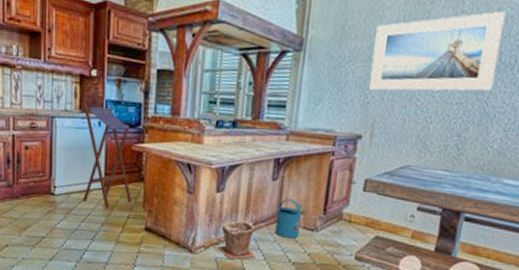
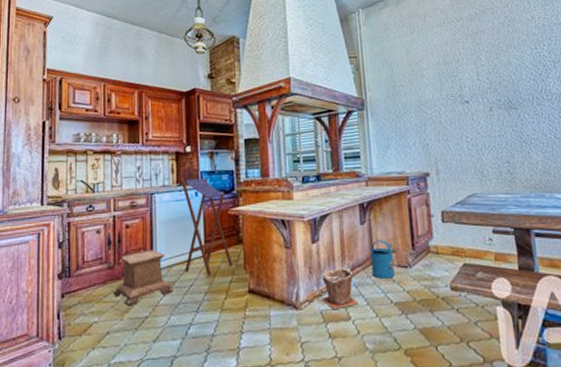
stool: none [11,174,71,224] -> present [113,250,174,305]
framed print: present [369,10,506,91] -> none [420,61,522,134]

